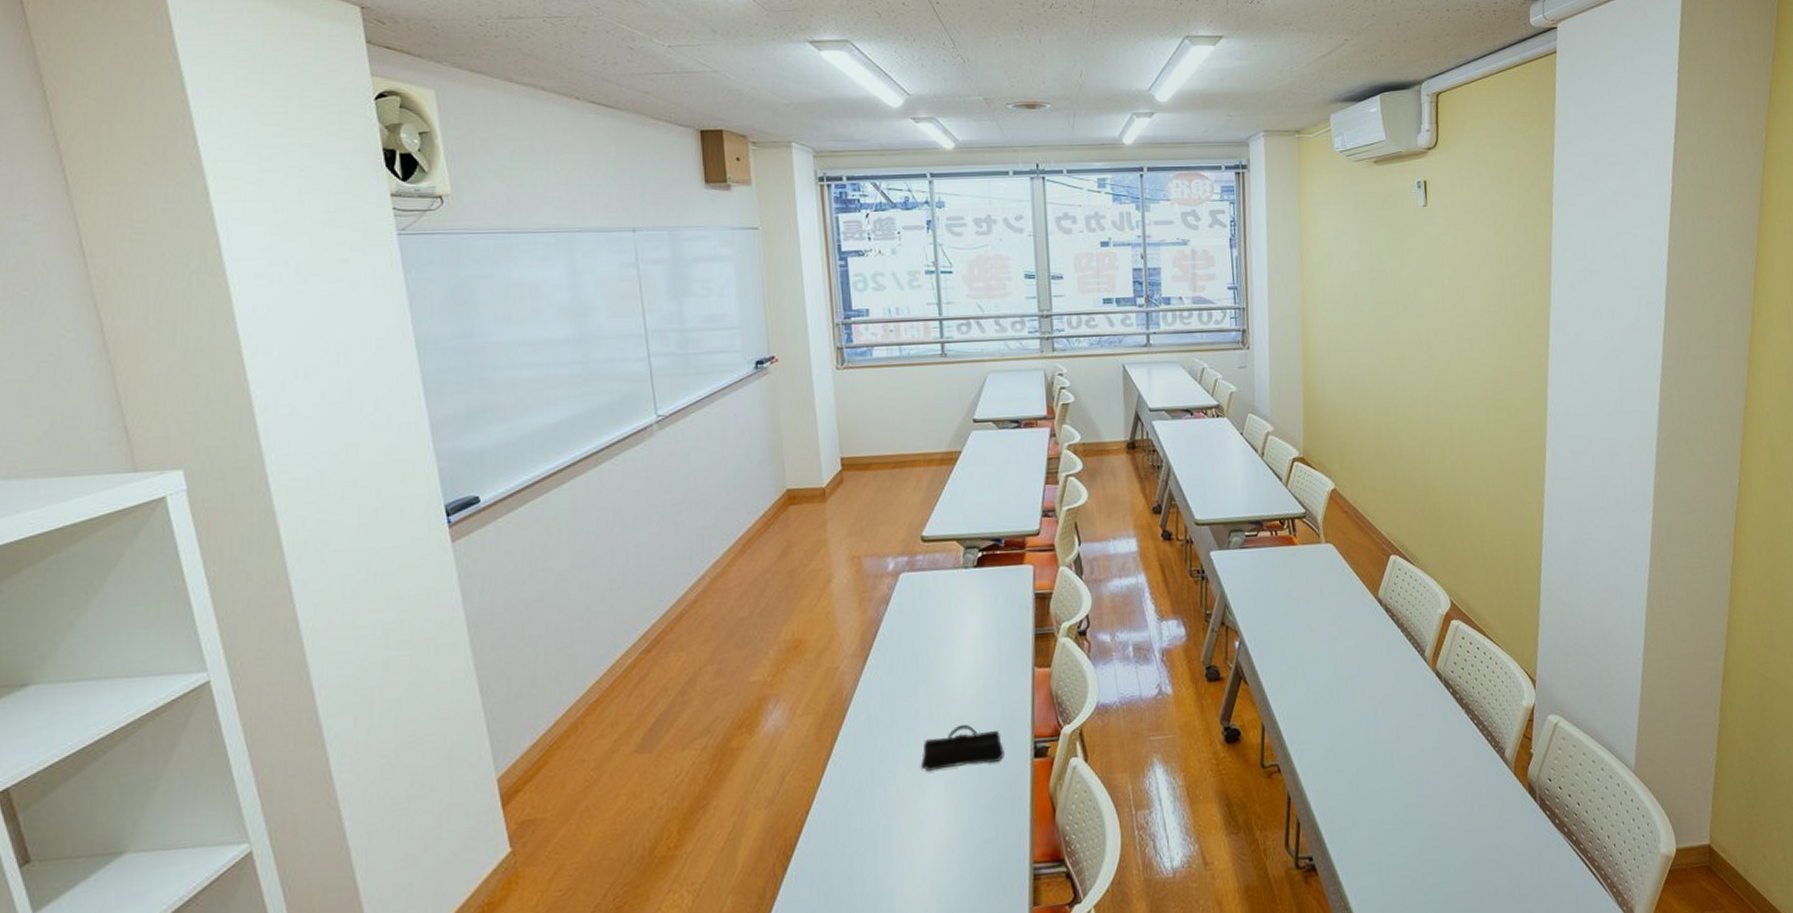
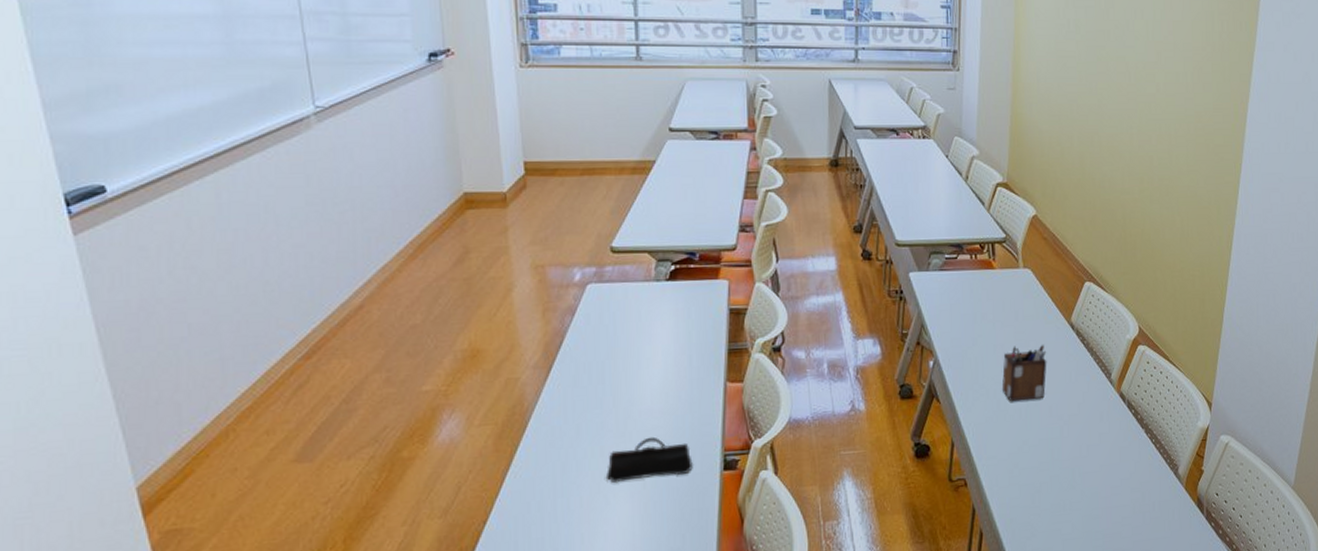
desk organizer: none [1310,622,1357,683] -> present [1002,345,1047,402]

